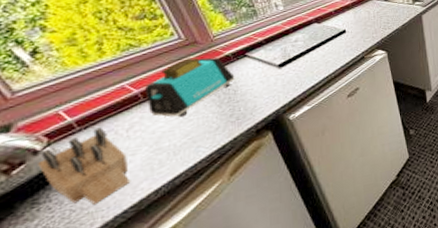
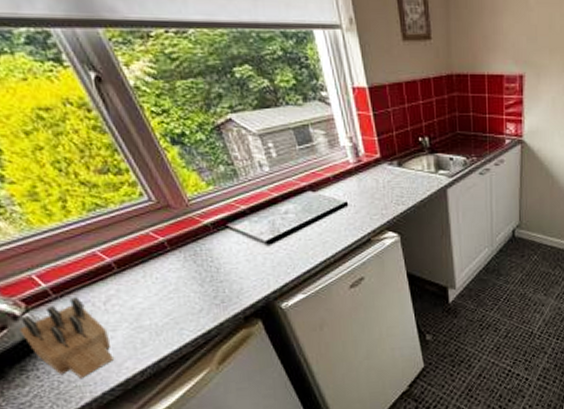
toaster: present [145,57,235,117] -> none [118,225,217,294]

